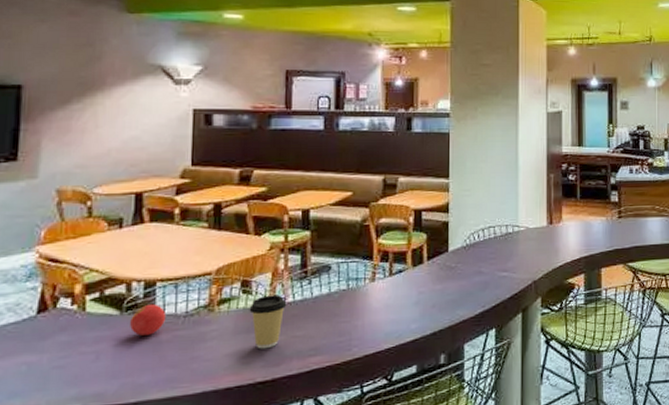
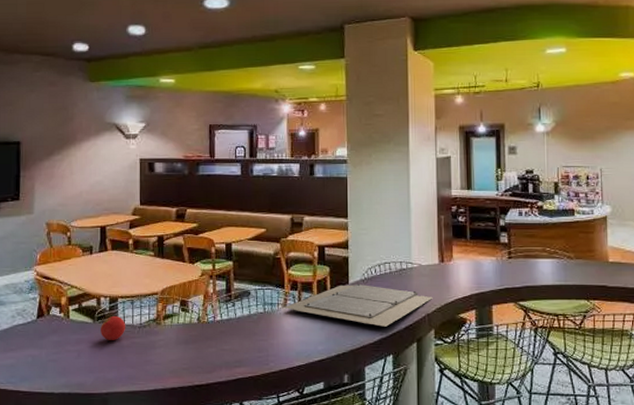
coffee cup: present [249,295,287,349] -> none [187,314,216,358]
memorial plaque: none [373,251,540,298] -> present [285,283,433,327]

